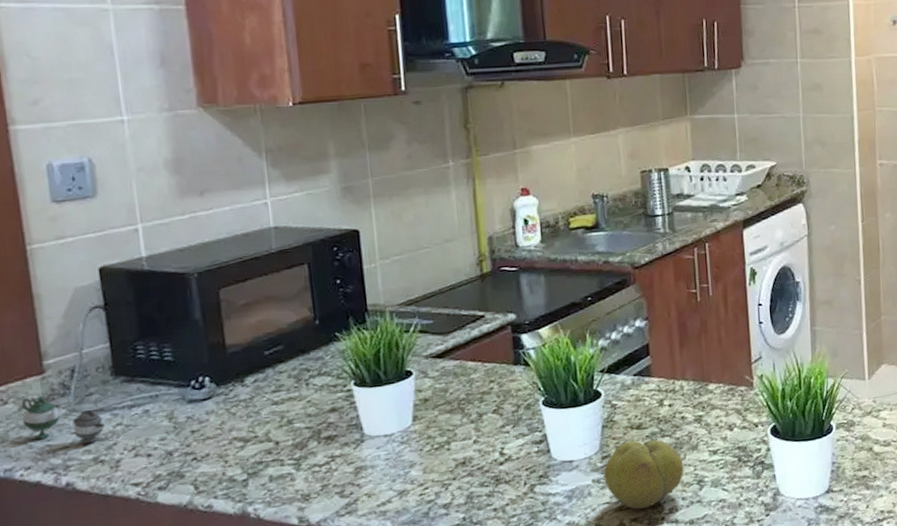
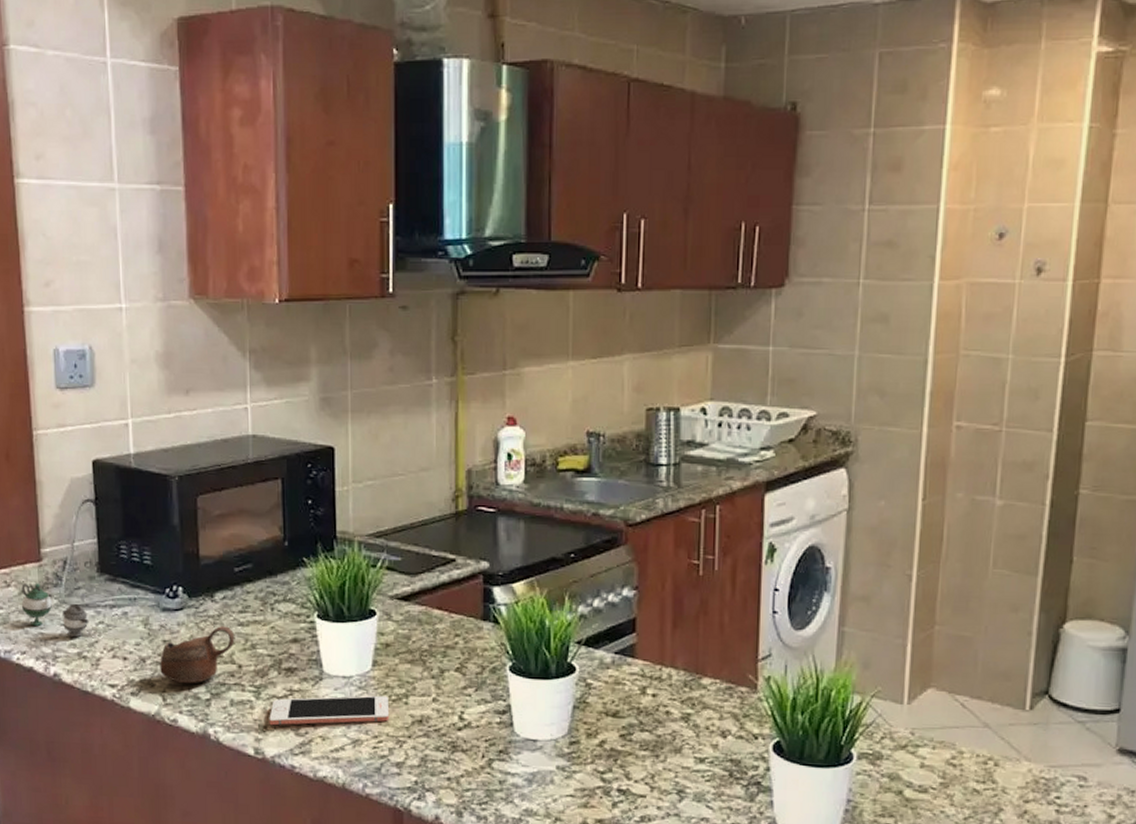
cup: none [189,407,270,470] -> present [160,626,235,684]
cell phone: none [311,446,434,493] -> present [269,695,390,726]
fruit: present [603,440,684,510] -> none [570,729,663,811]

